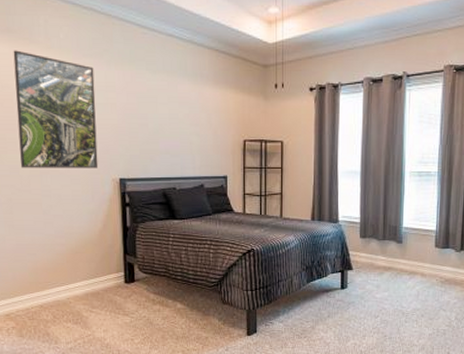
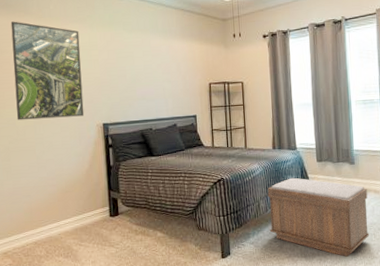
bench: none [302,253,413,342] -> present [267,177,370,257]

